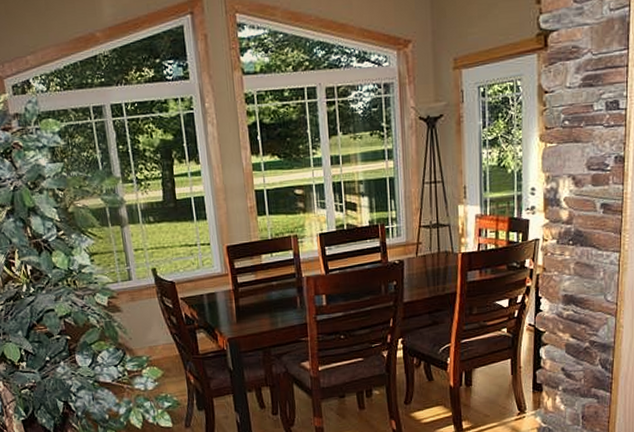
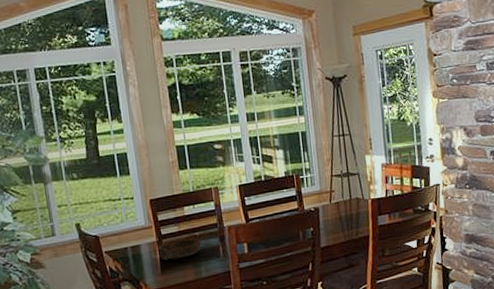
bowl: none [234,288,279,309] -> present [158,238,202,261]

